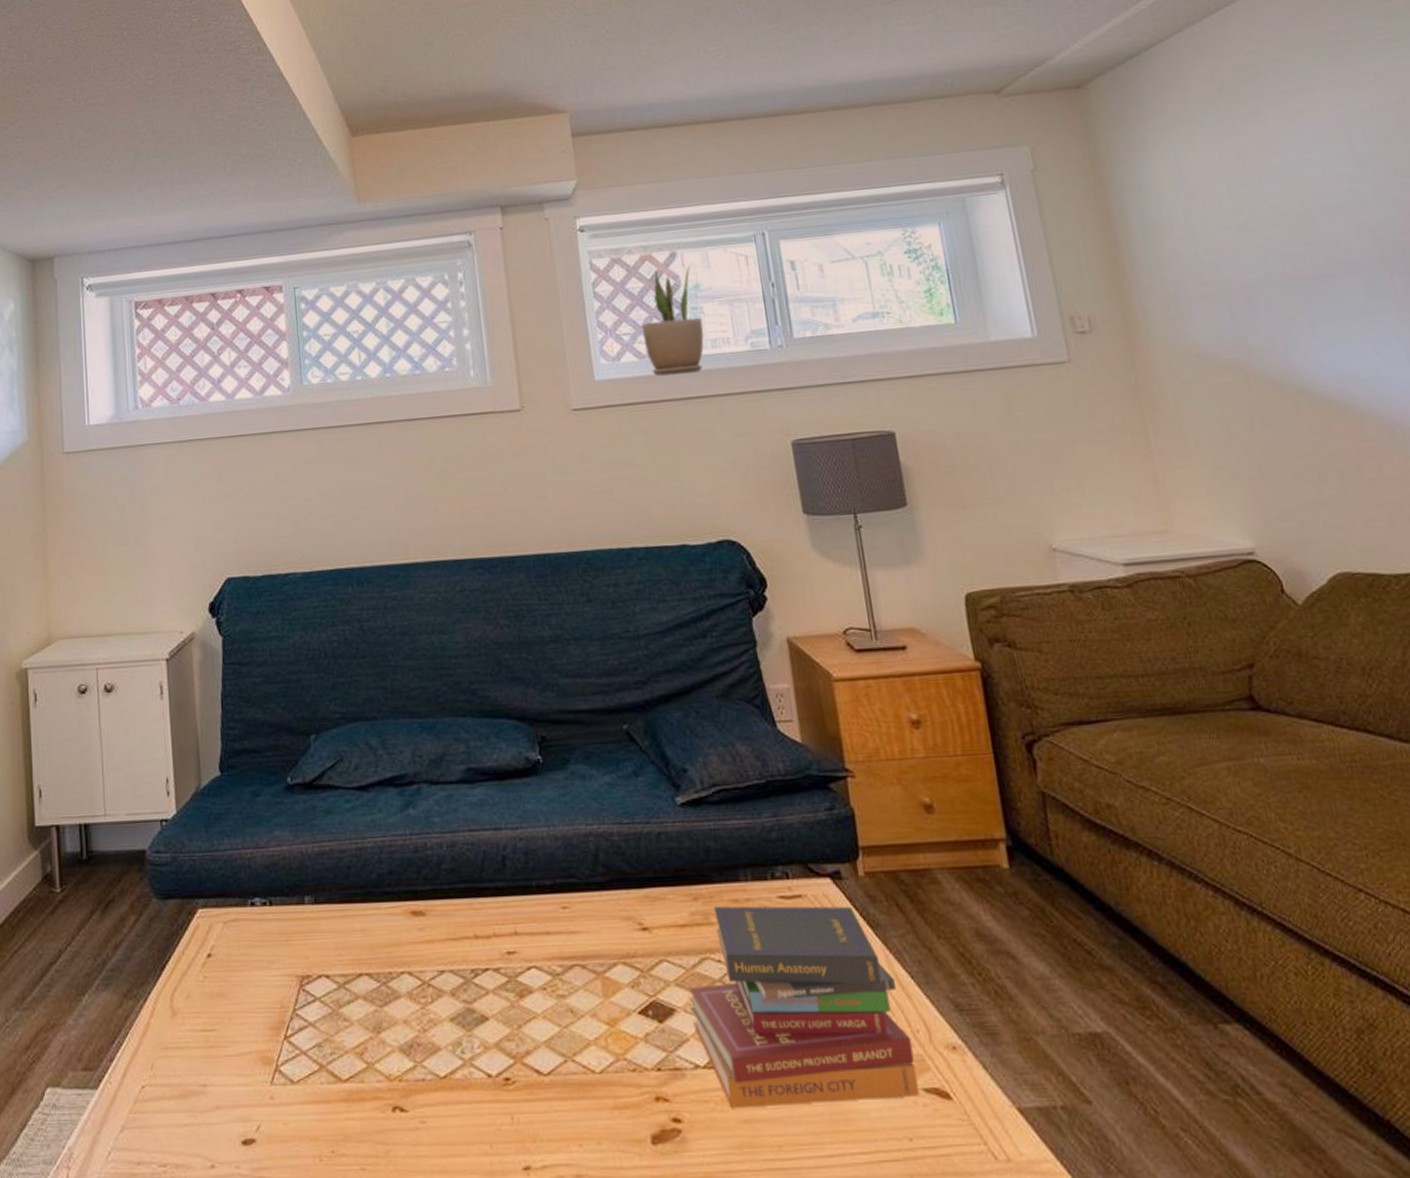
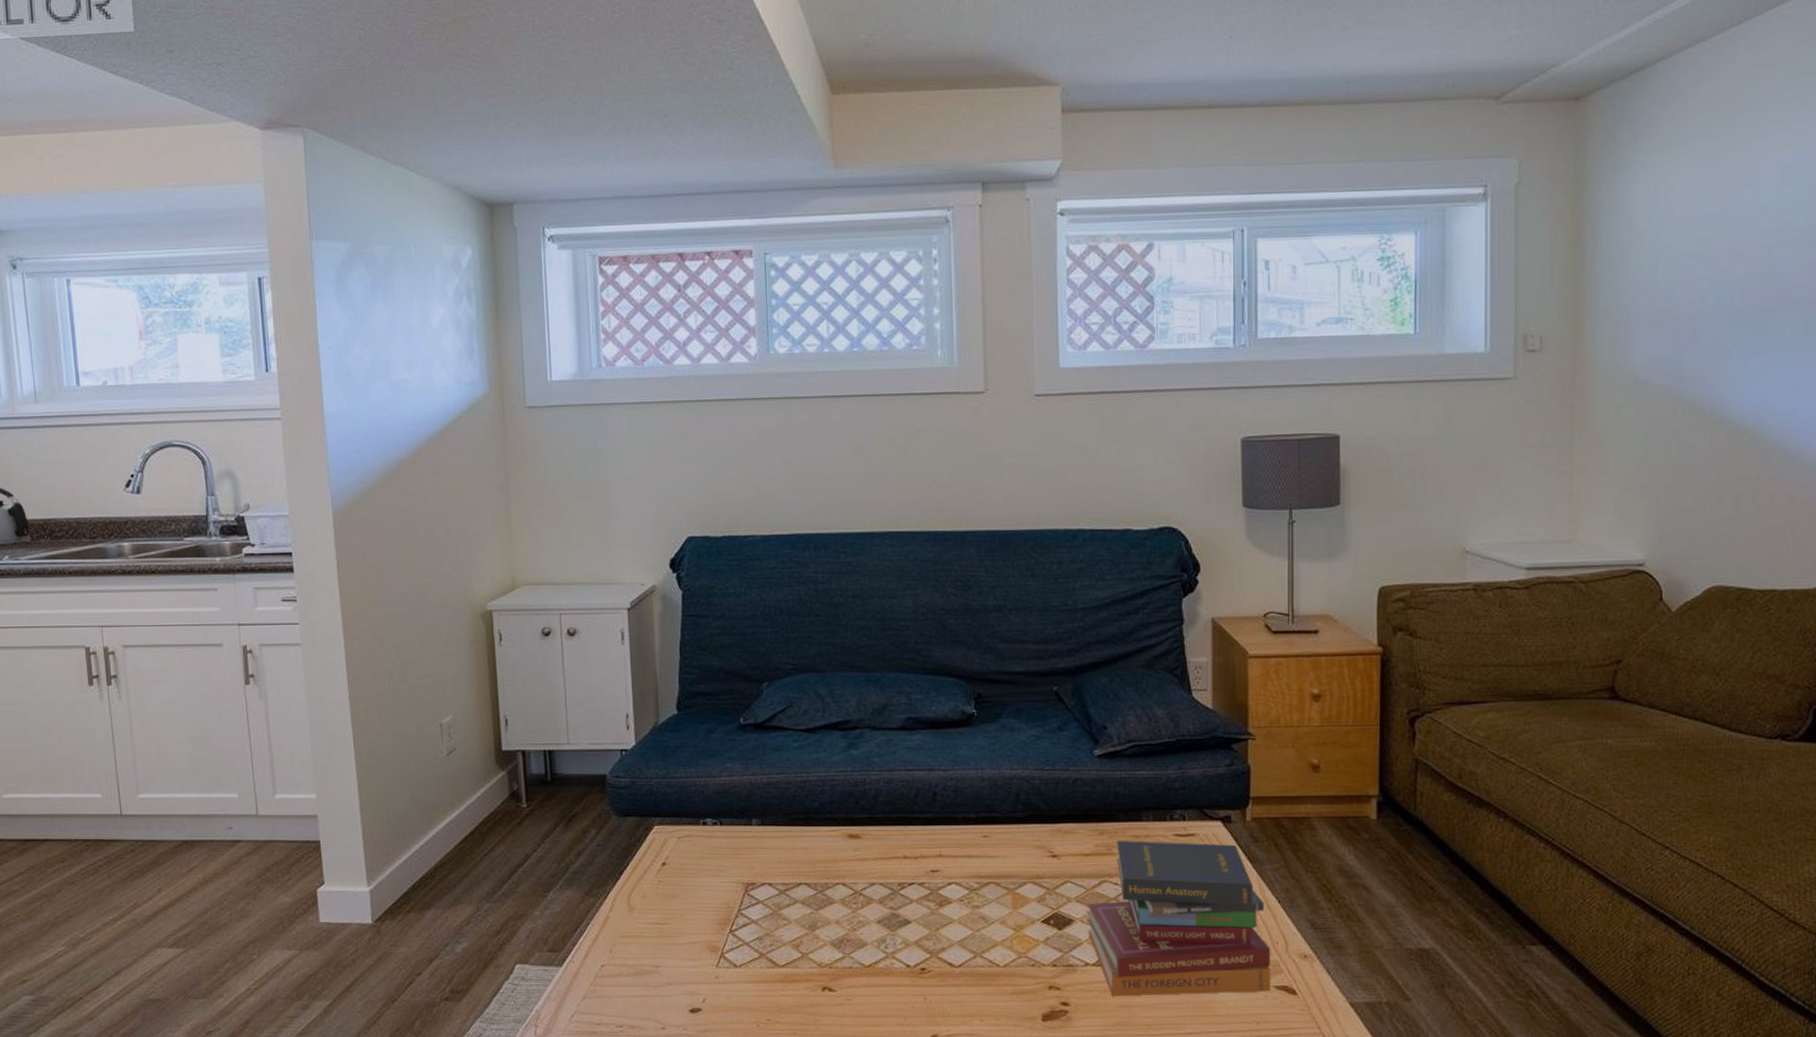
potted plant: present [641,263,704,376] -> none [1111,256,1172,367]

